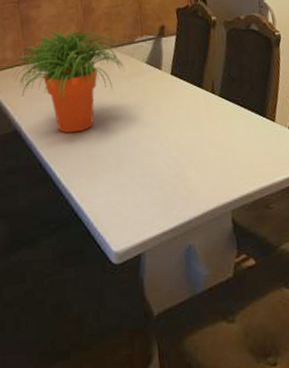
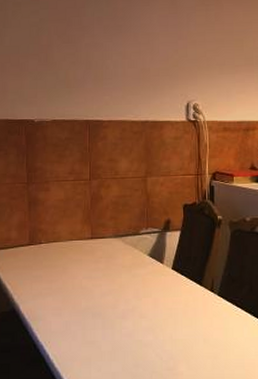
potted plant: present [11,29,125,134] -> none [15,215,129,318]

